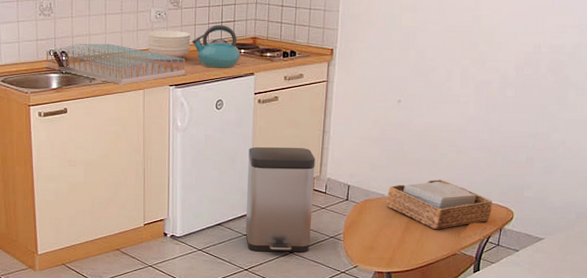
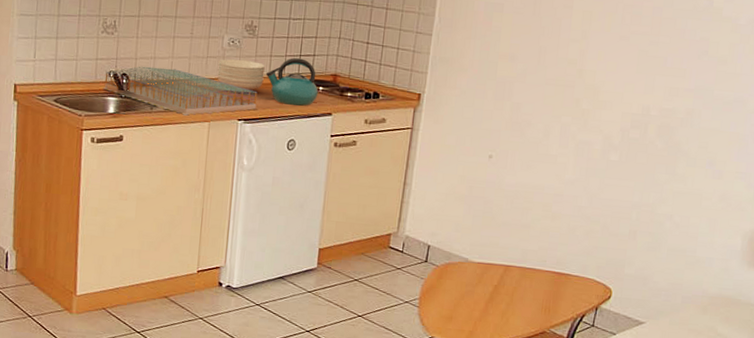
pedal bin: present [245,147,315,253] -> none [310,194,394,317]
napkin holder: present [386,179,493,230] -> none [469,246,589,304]

